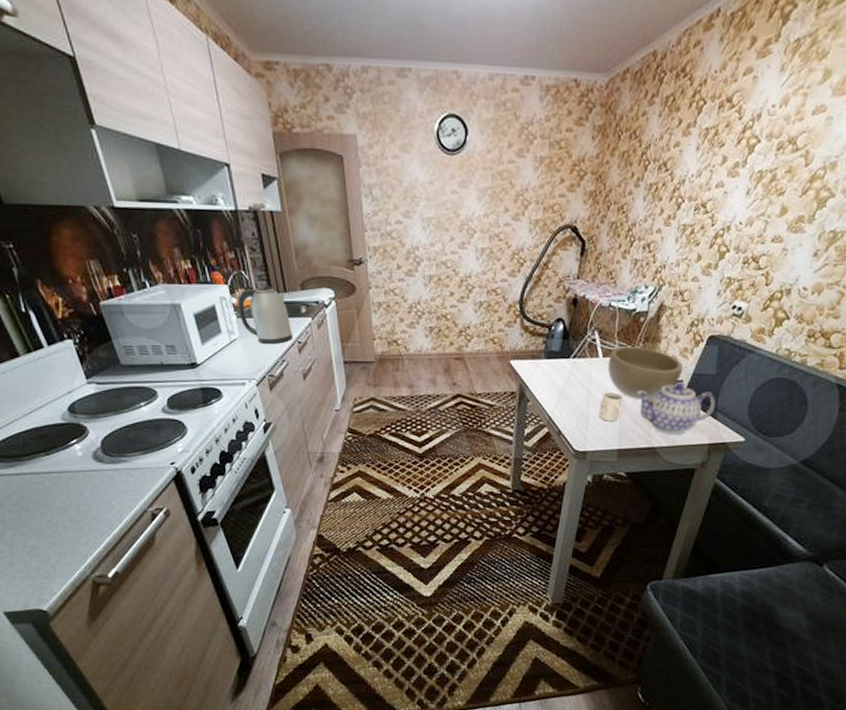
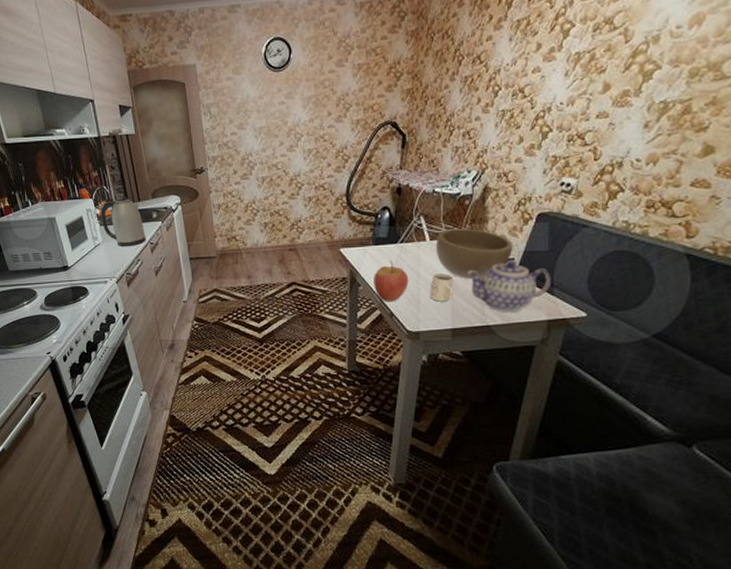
fruit: none [543,375,579,420] -> present [374,260,409,302]

